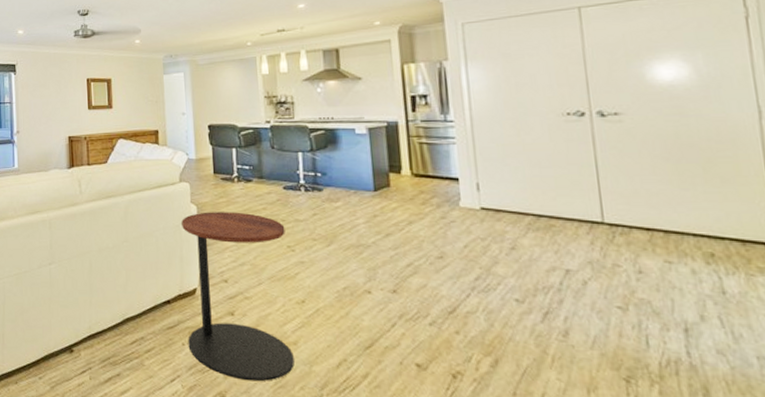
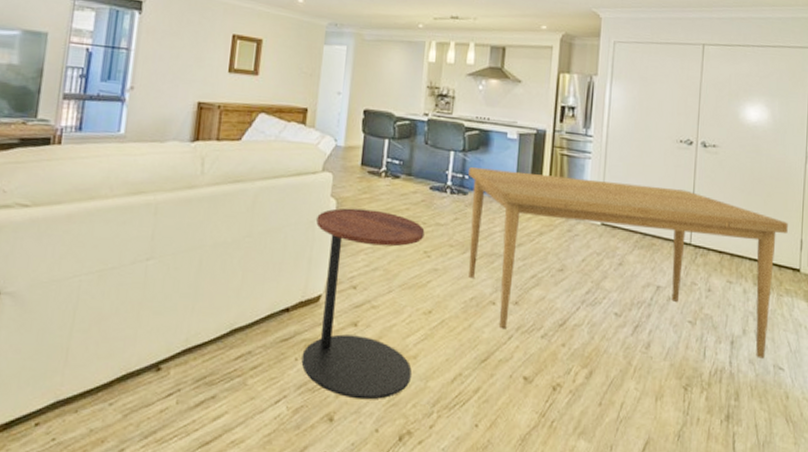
dining table: none [320,164,748,349] -> present [468,167,788,359]

